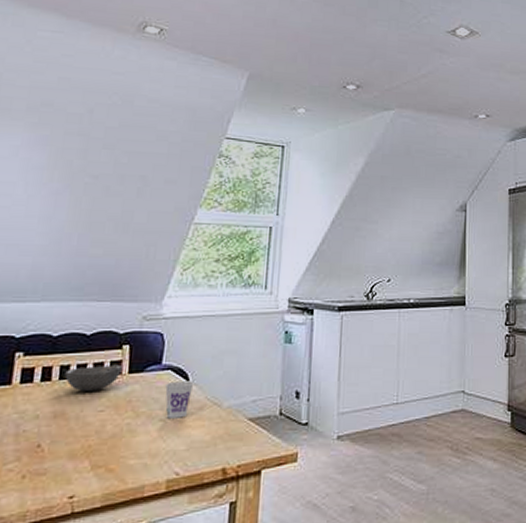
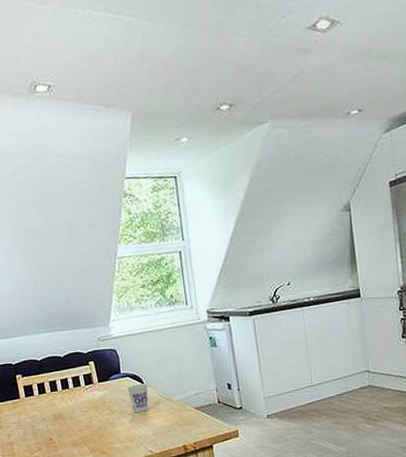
bowl: present [64,364,122,391] -> none [53,376,93,399]

